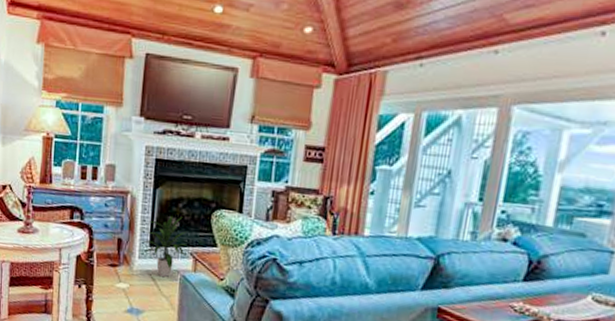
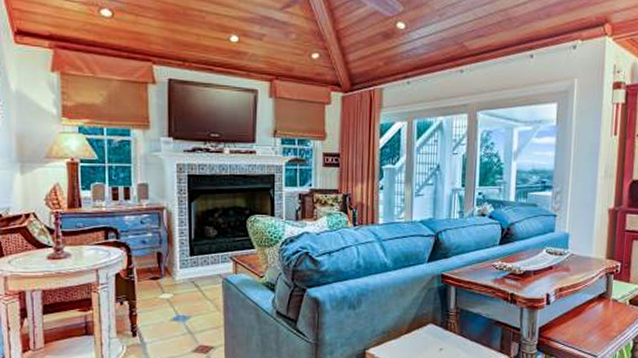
indoor plant: present [142,215,187,278] -> none [182,225,226,283]

